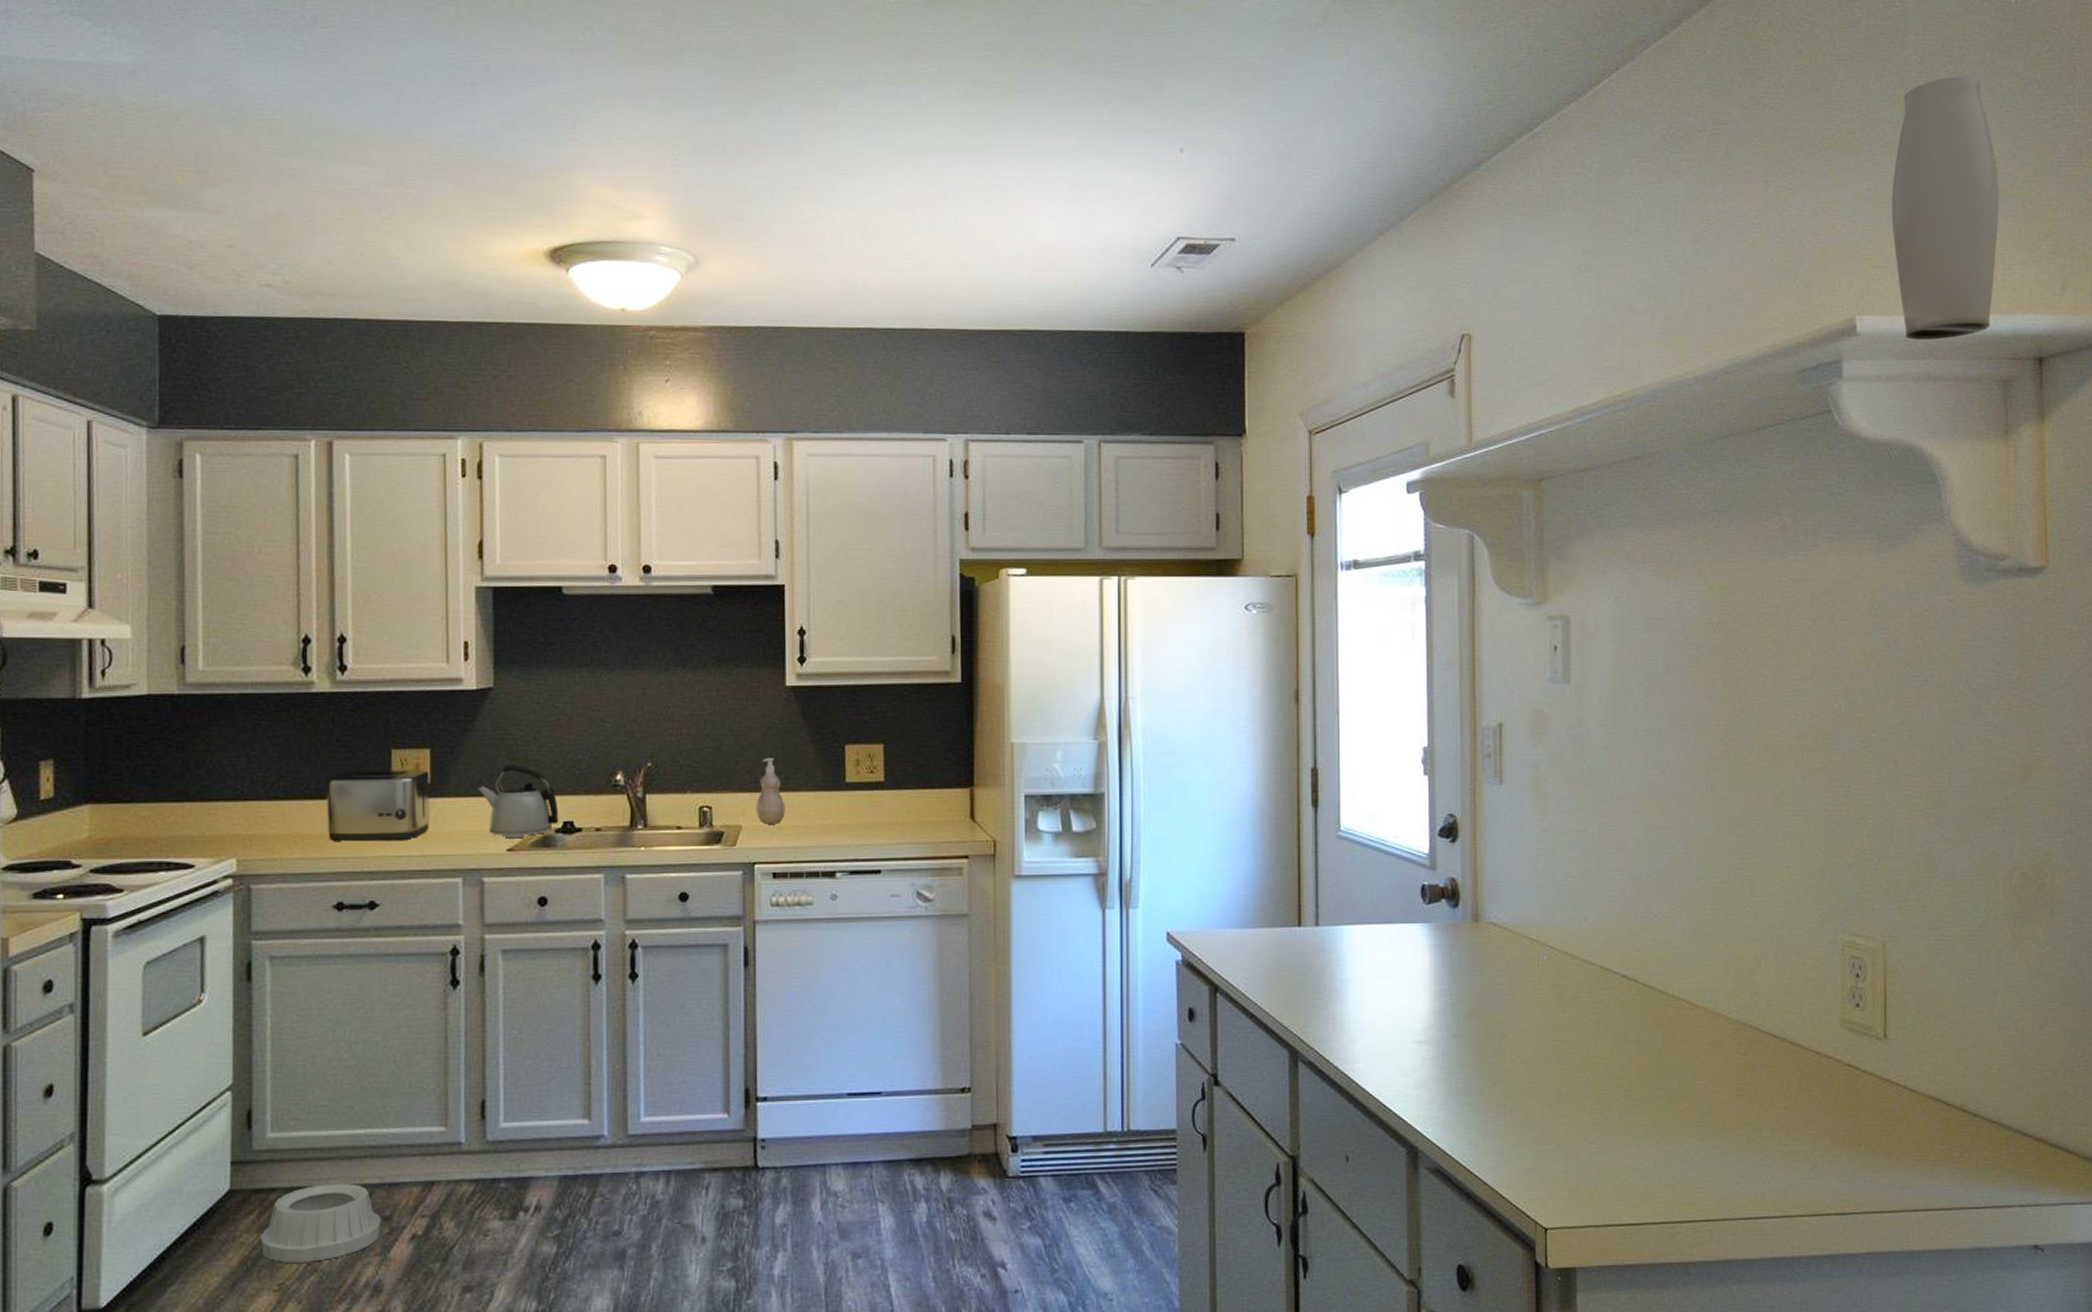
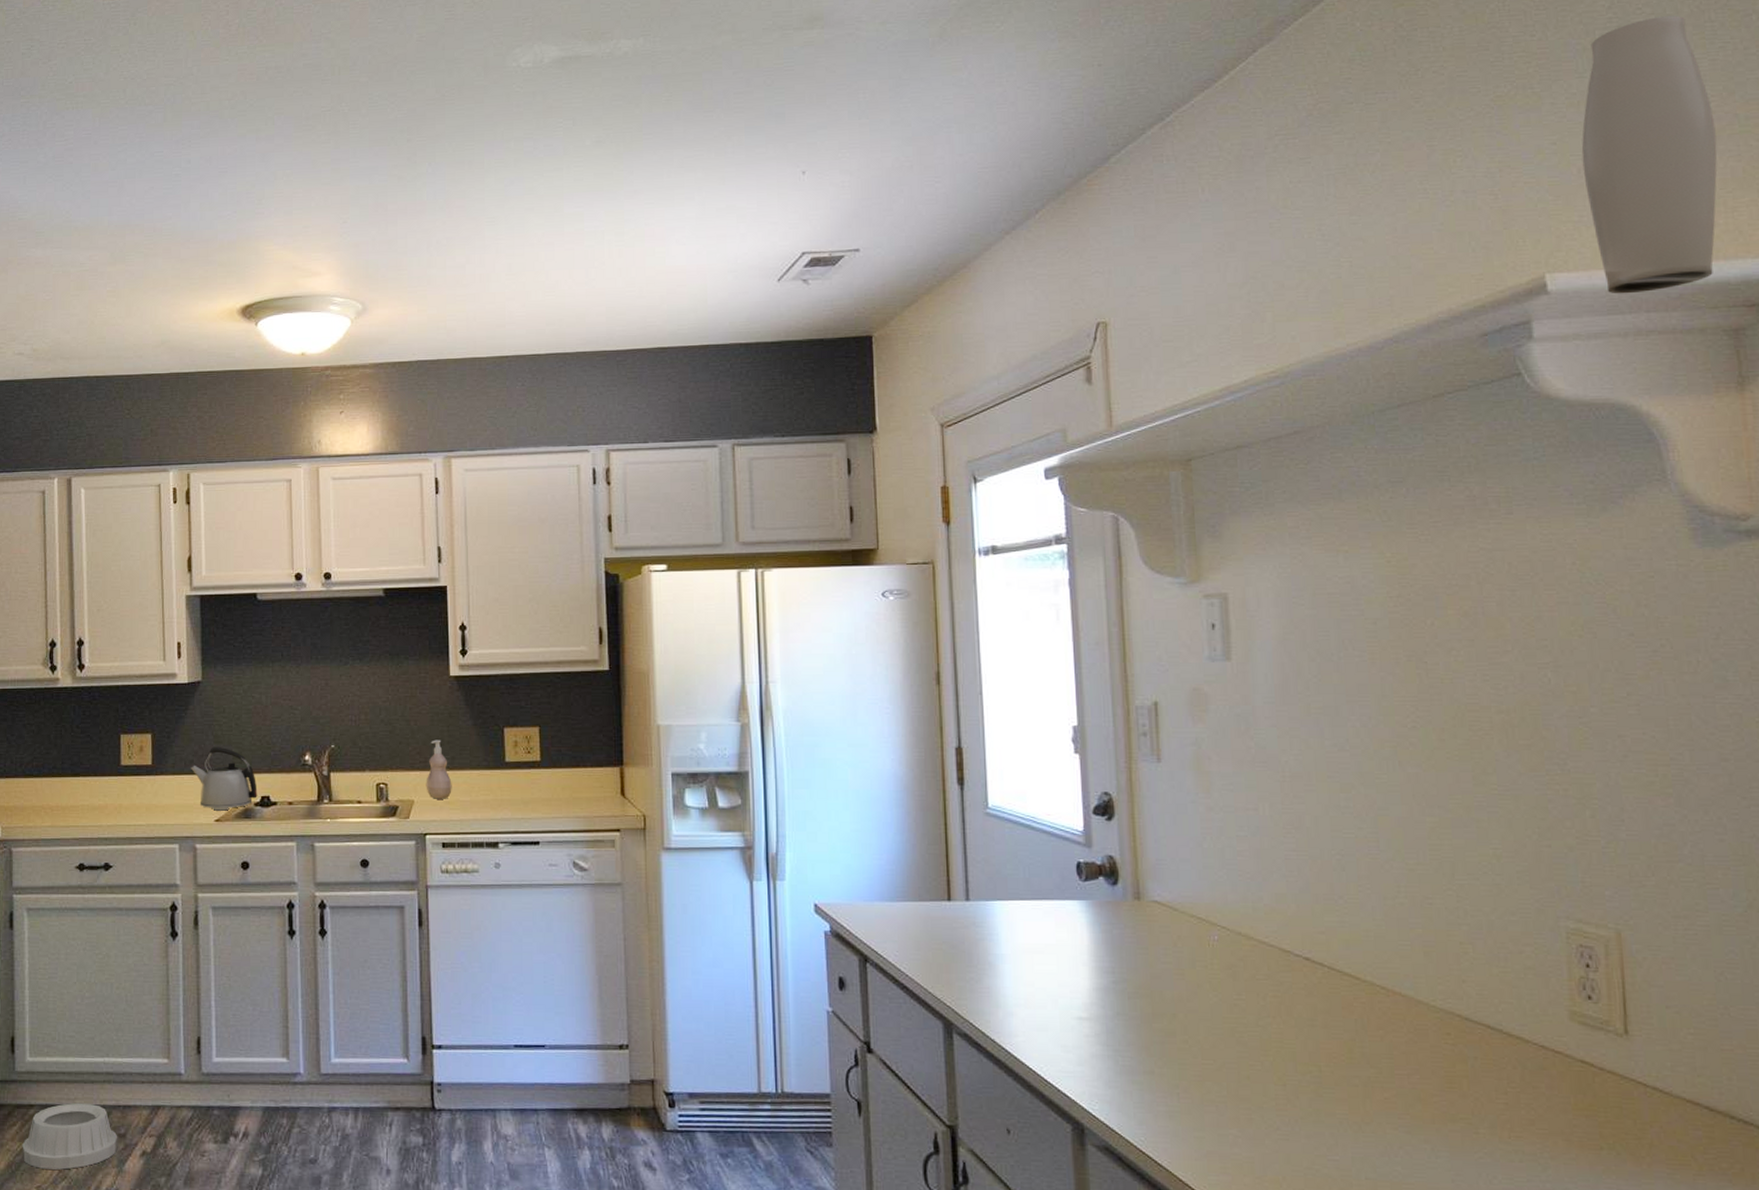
toaster: present [326,769,434,841] -> none [69,751,154,812]

